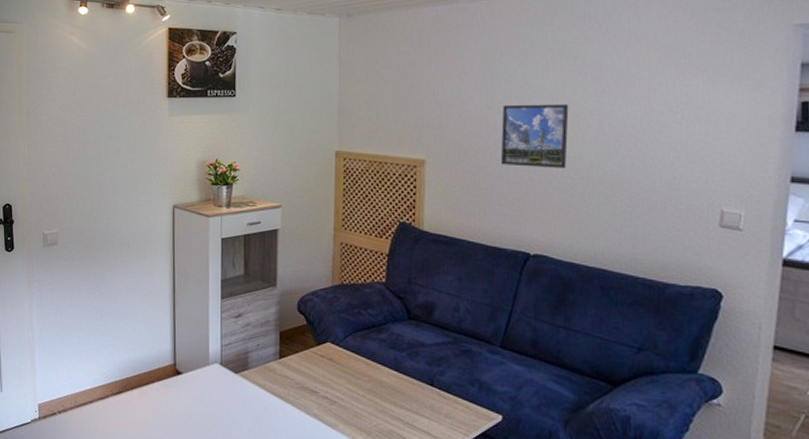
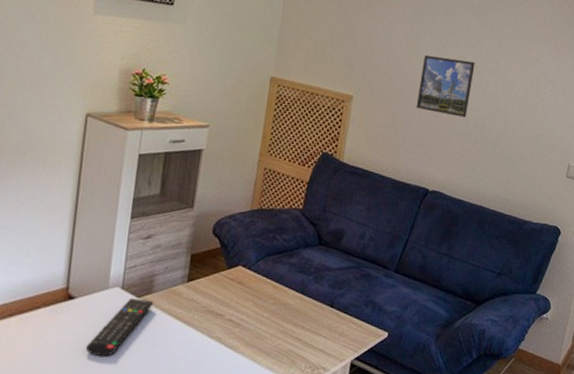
remote control: none [195,373,251,430] -> present [85,297,154,358]

